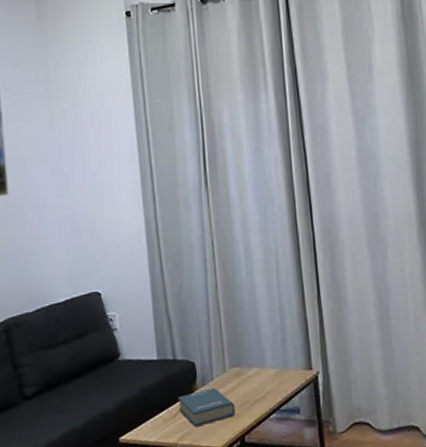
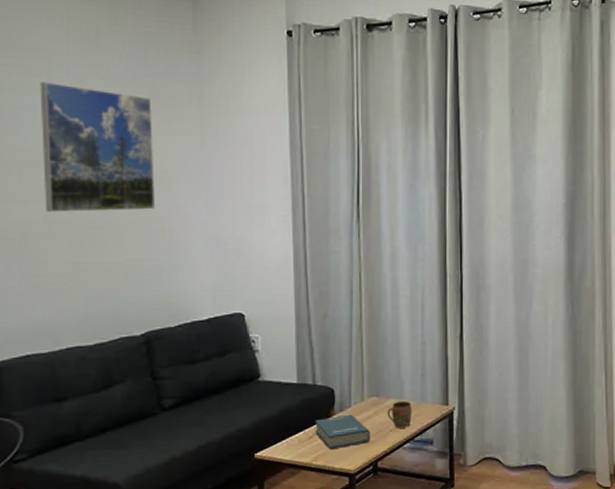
mug: none [250,368,276,399] -> present [387,400,412,429]

